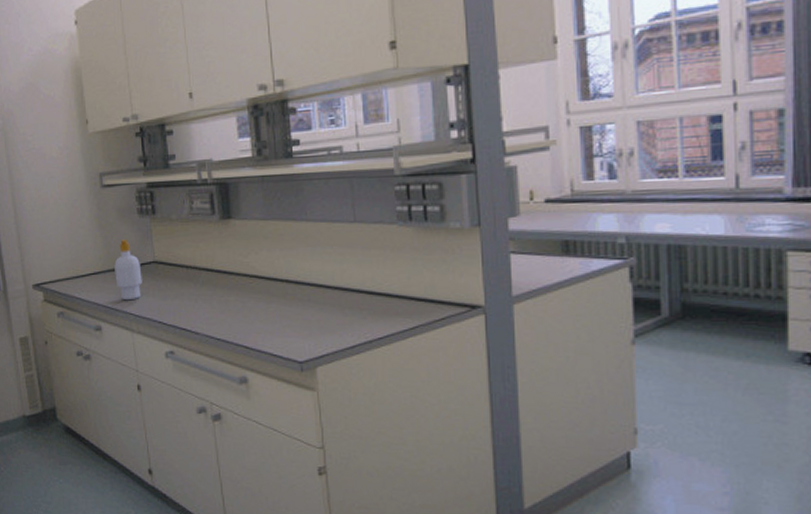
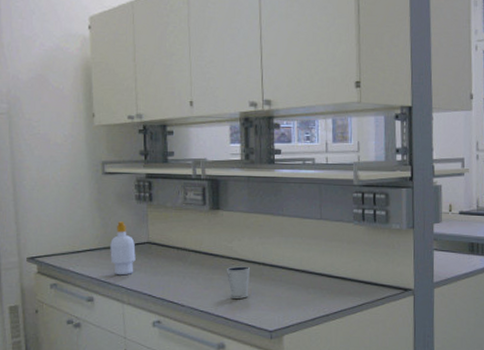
dixie cup: none [243,285,272,323] -> present [226,266,251,298]

